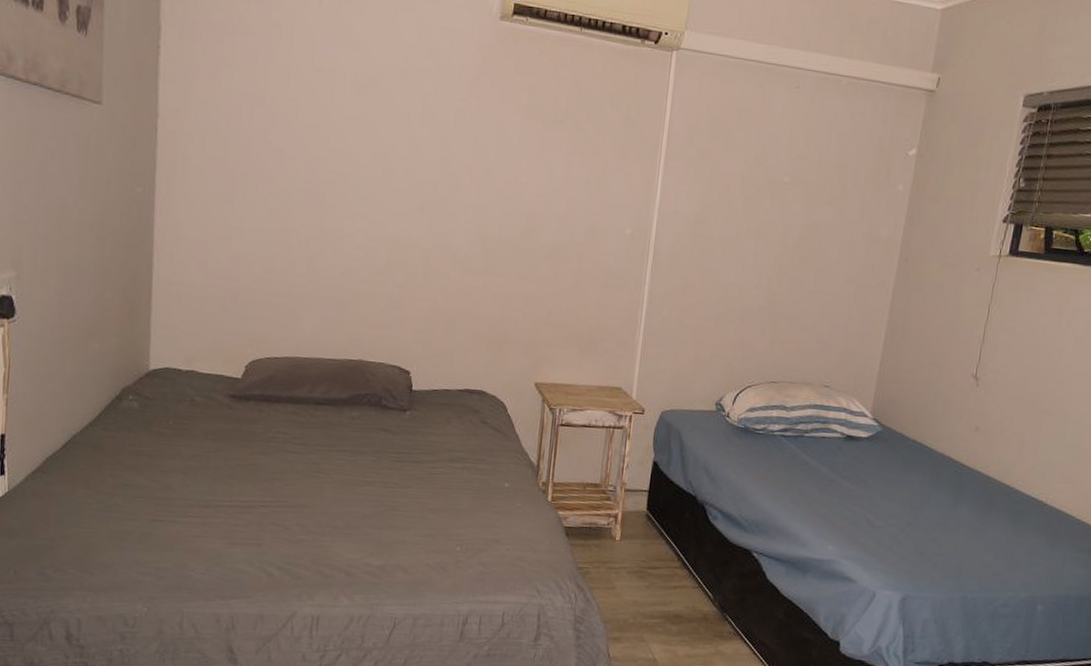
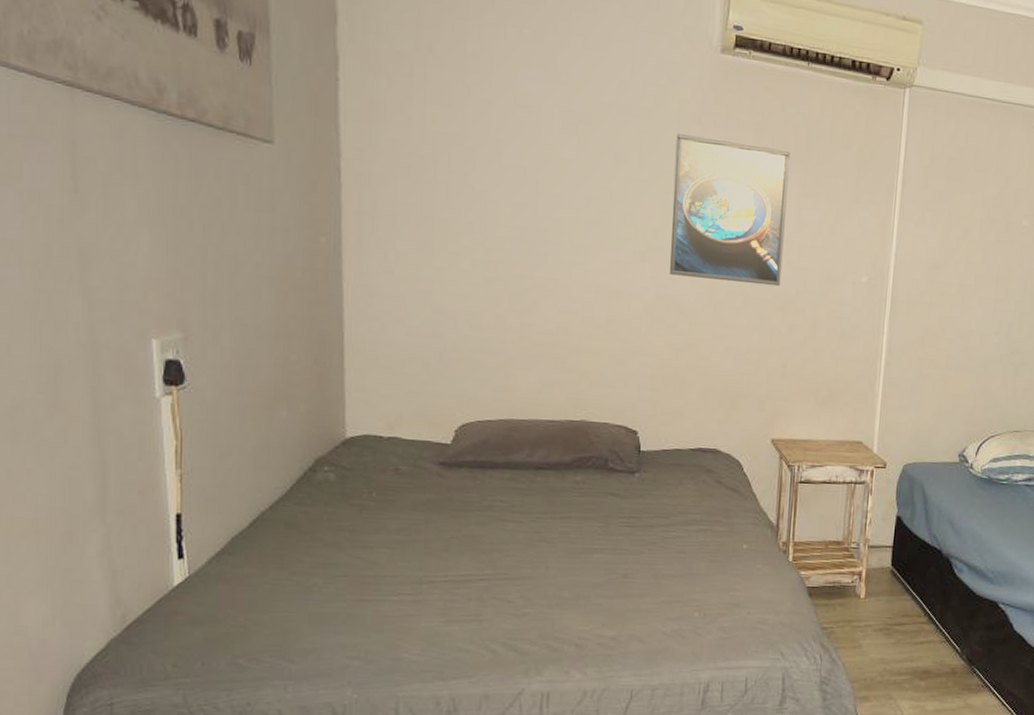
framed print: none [446,95,561,238] -> present [670,134,790,287]

